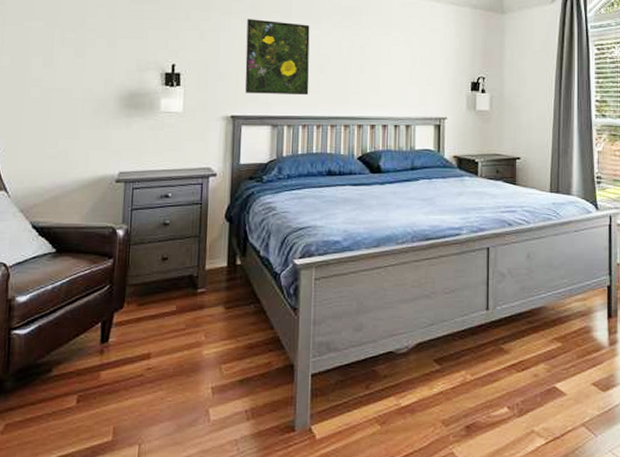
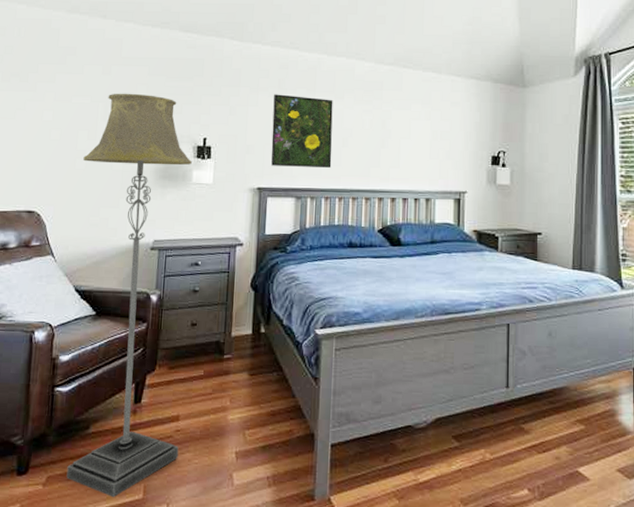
floor lamp: none [27,16,160,442] -> present [66,93,192,498]

